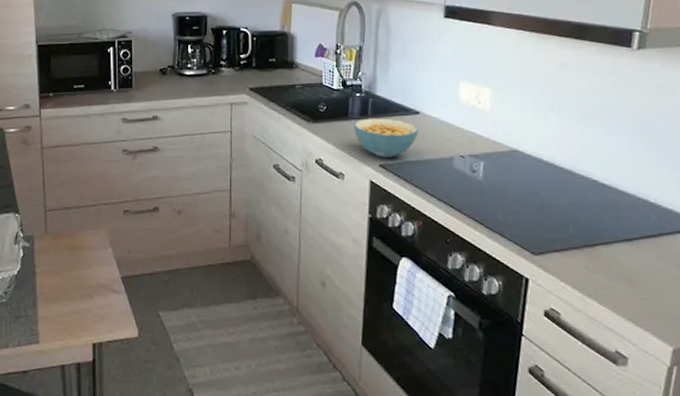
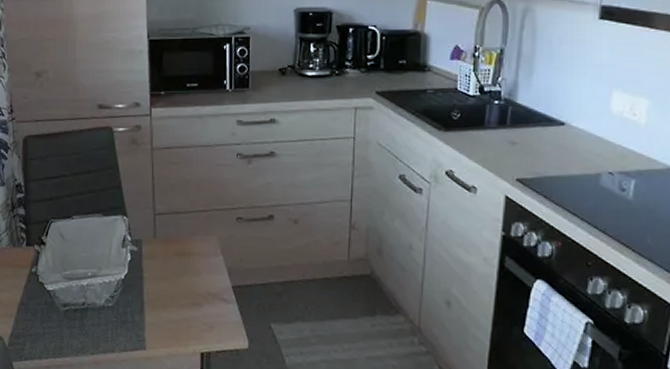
cereal bowl: present [354,118,419,158] -> none [490,128,563,172]

